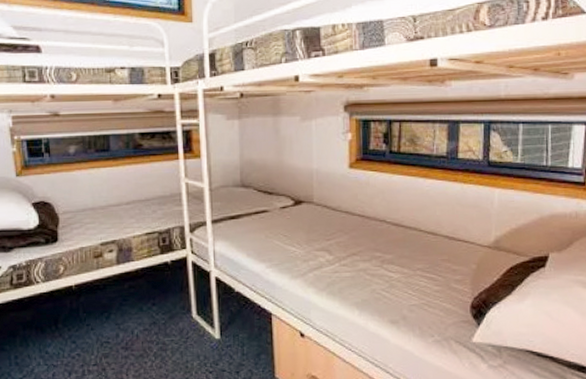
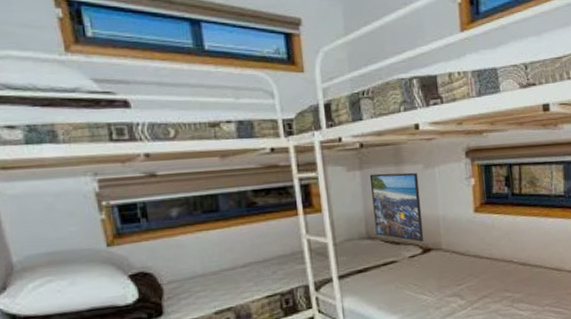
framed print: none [247,123,297,193] -> present [369,172,424,242]

